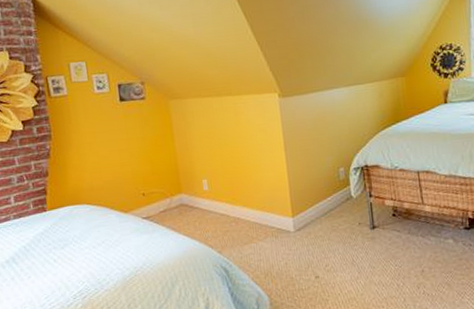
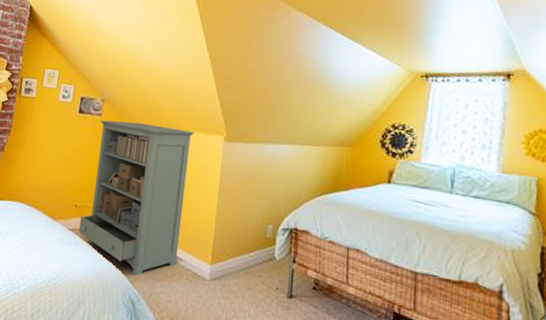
bookshelf: none [146,94,260,245] -> present [78,120,195,276]

